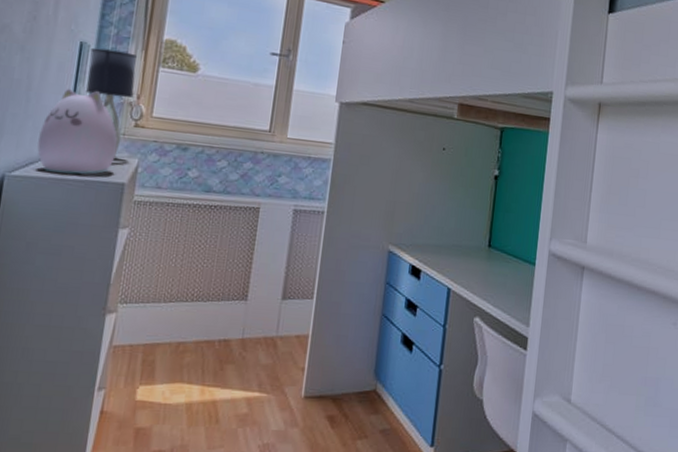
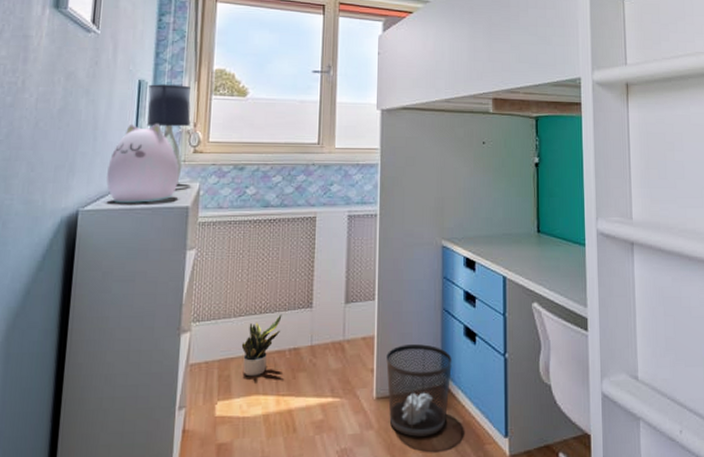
potted plant: none [168,304,215,364] -> present [241,315,282,377]
waste bin: none [315,346,386,439] -> present [386,344,452,437]

